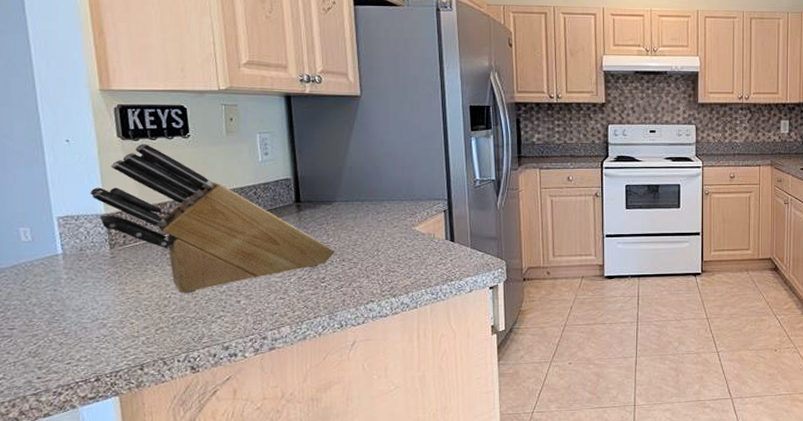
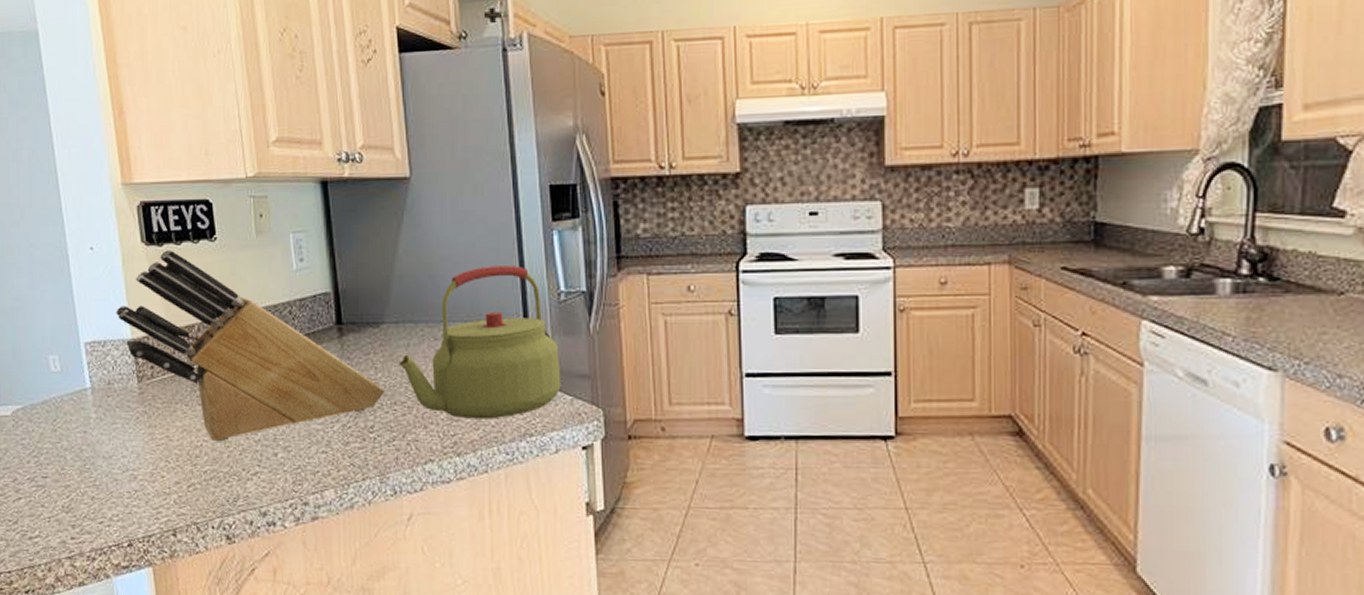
kettle: none [347,161,475,270] -> present [398,266,561,419]

